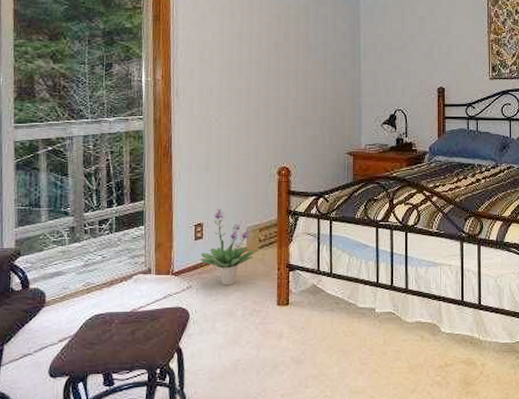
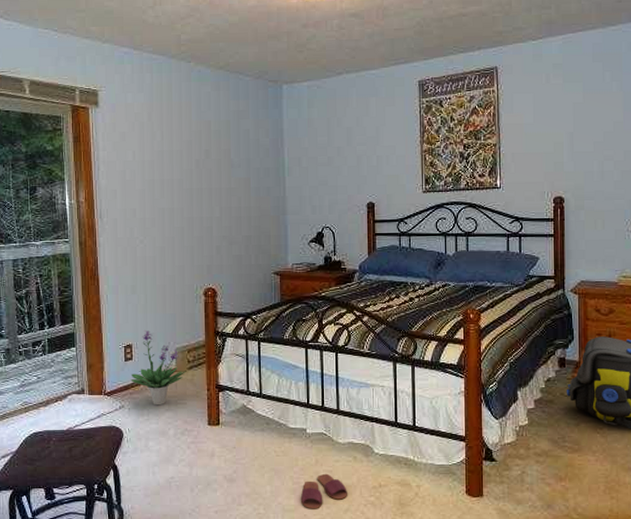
slippers: none [369,353,414,391] -> present [301,473,347,509]

